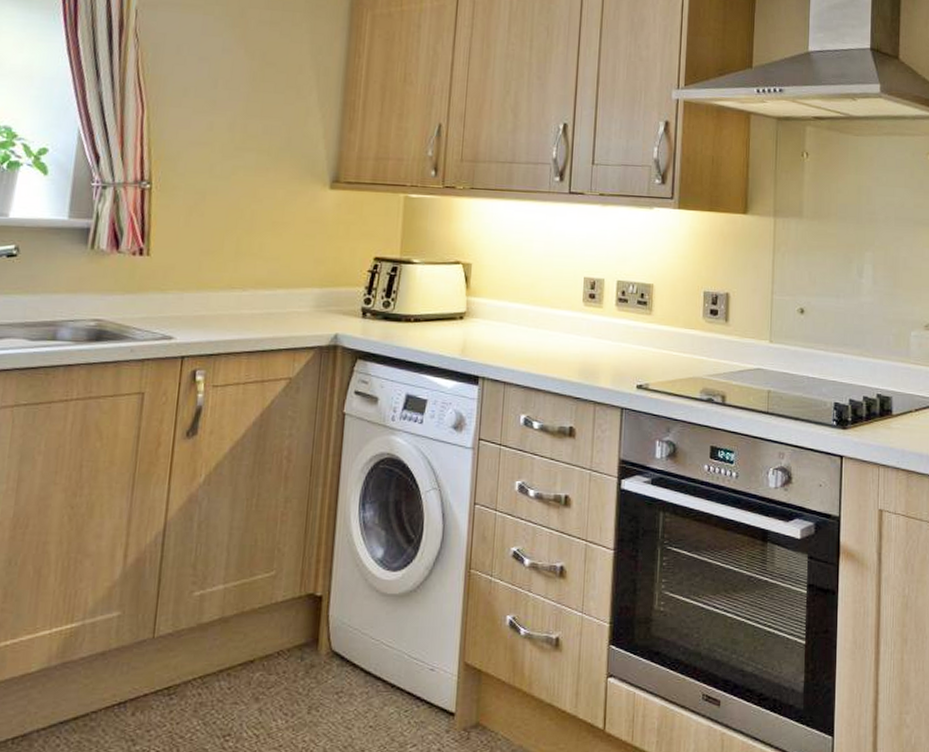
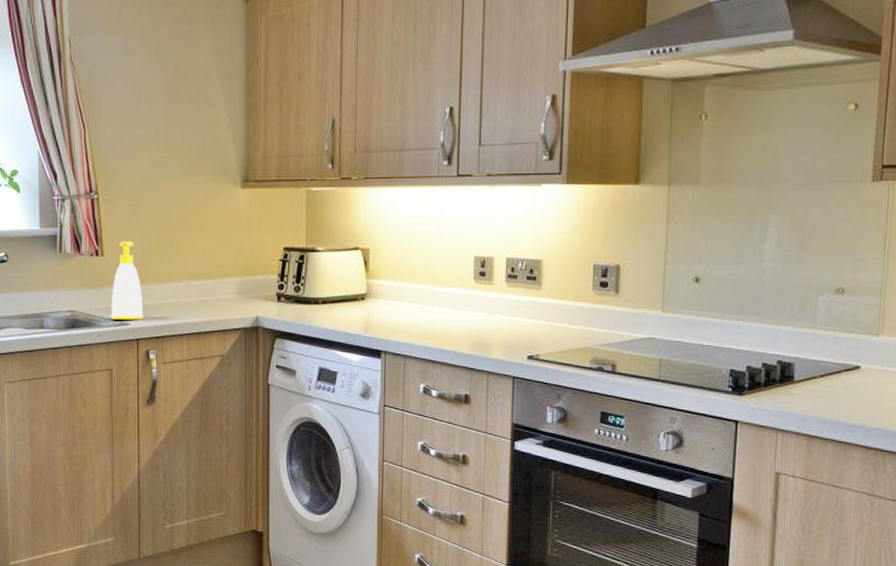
soap bottle: none [149,240,195,334] -> present [110,242,143,320]

